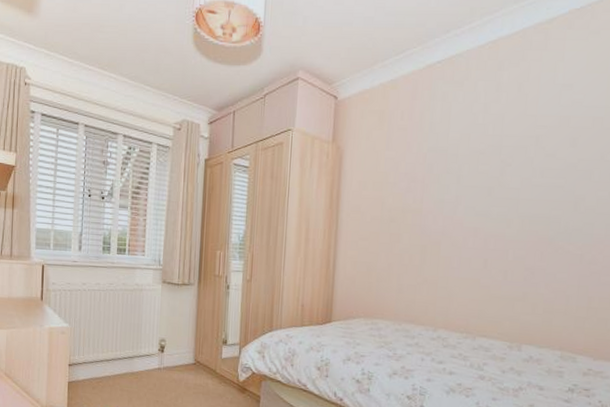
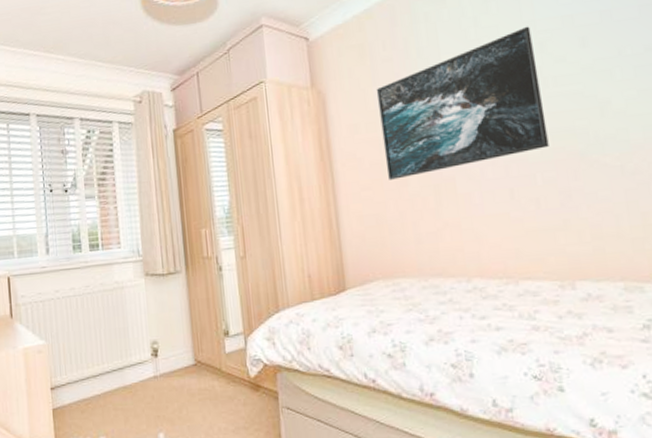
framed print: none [384,120,531,235] -> present [376,26,549,180]

